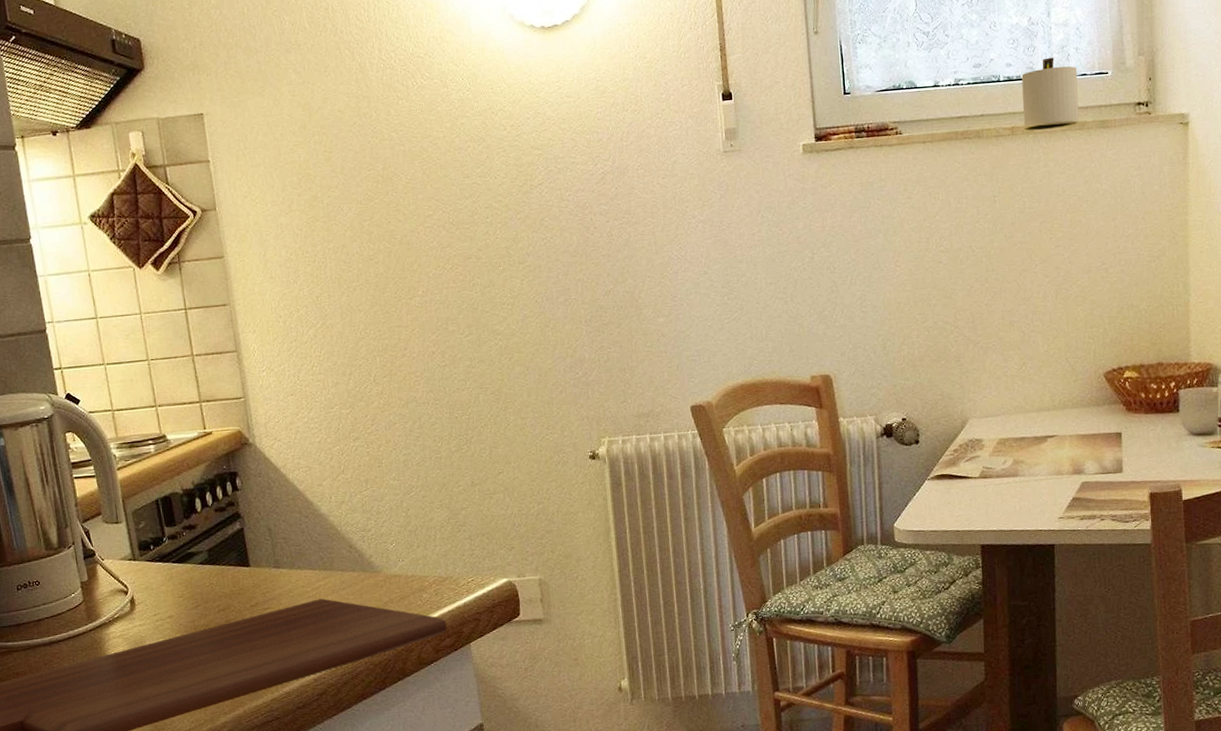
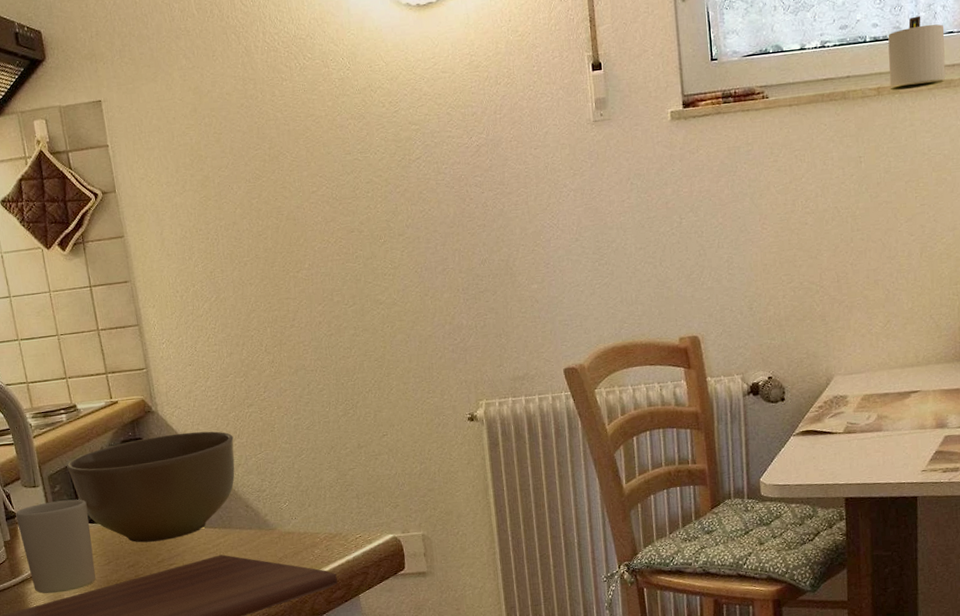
mug: none [94,537,182,640] -> present [15,499,96,594]
bowl: none [153,465,338,585] -> present [67,431,235,543]

